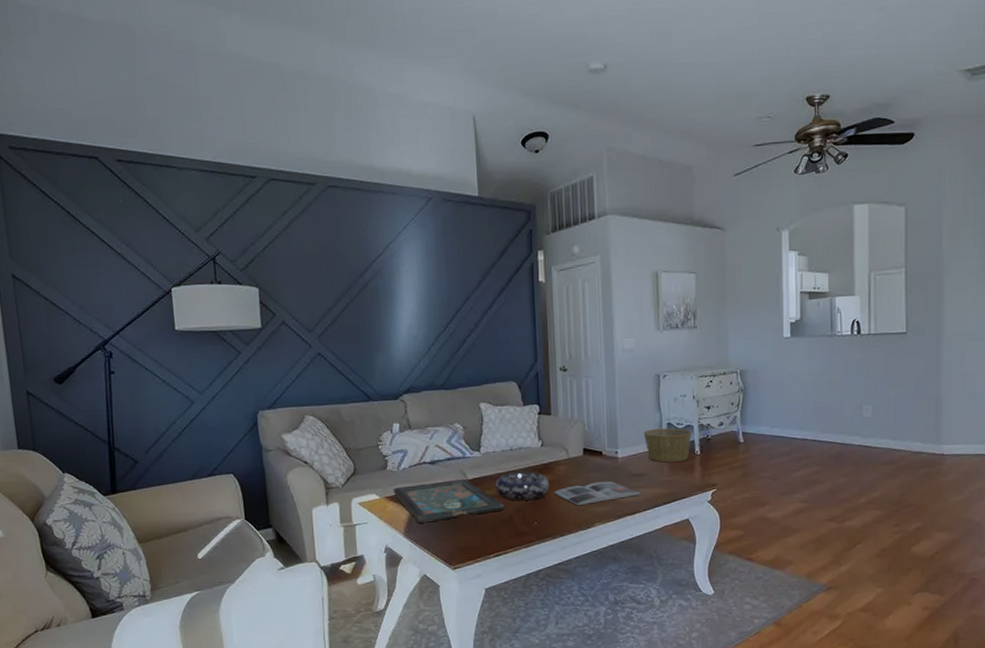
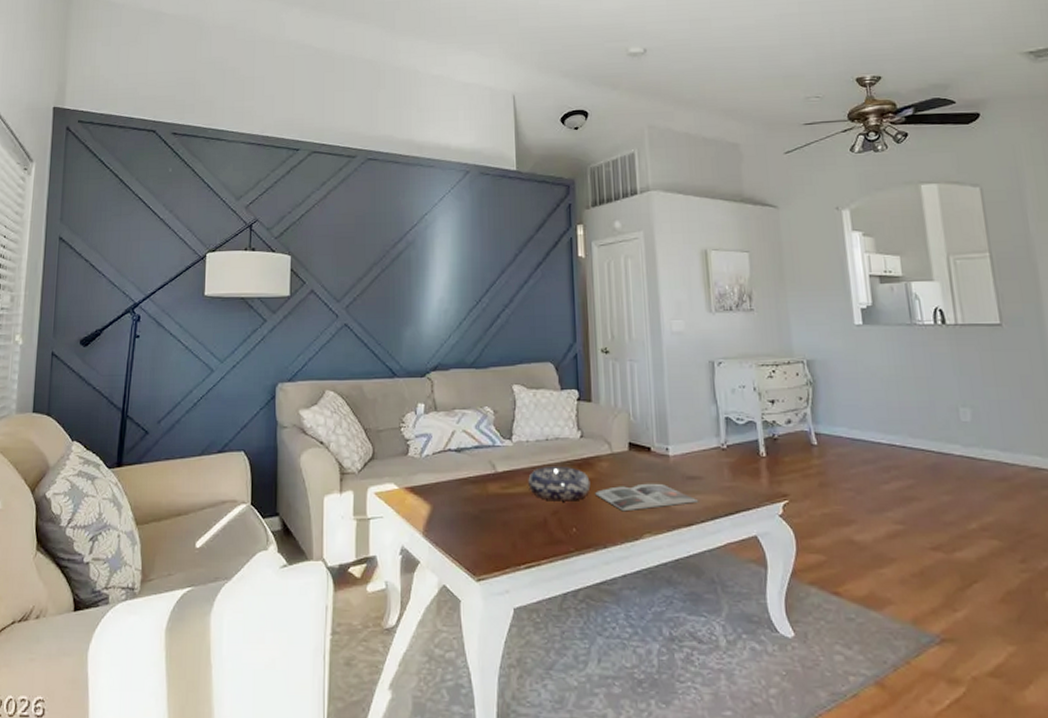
decorative tray: present [393,478,505,523] -> none [413,470,539,521]
basket: present [643,428,692,463] -> none [697,424,755,464]

